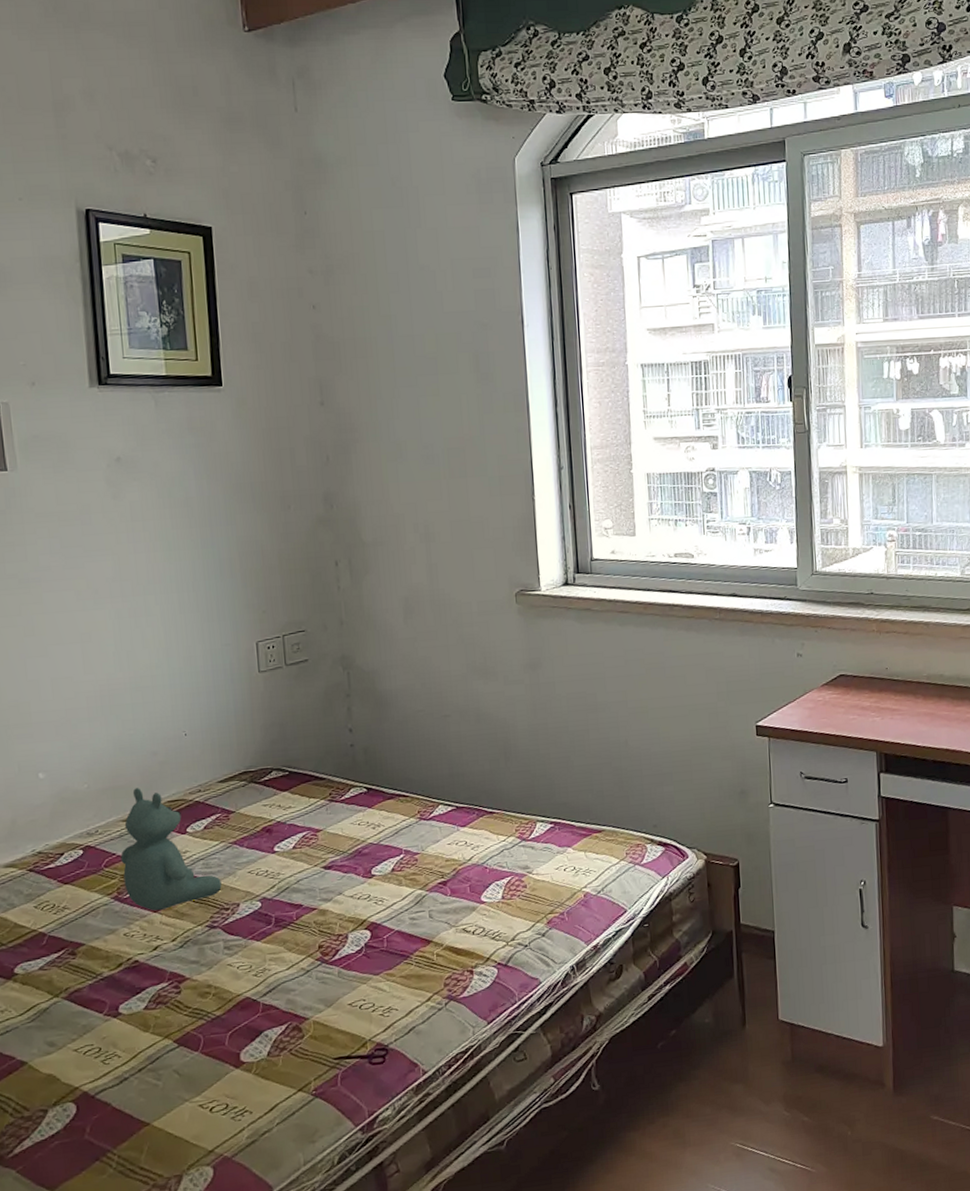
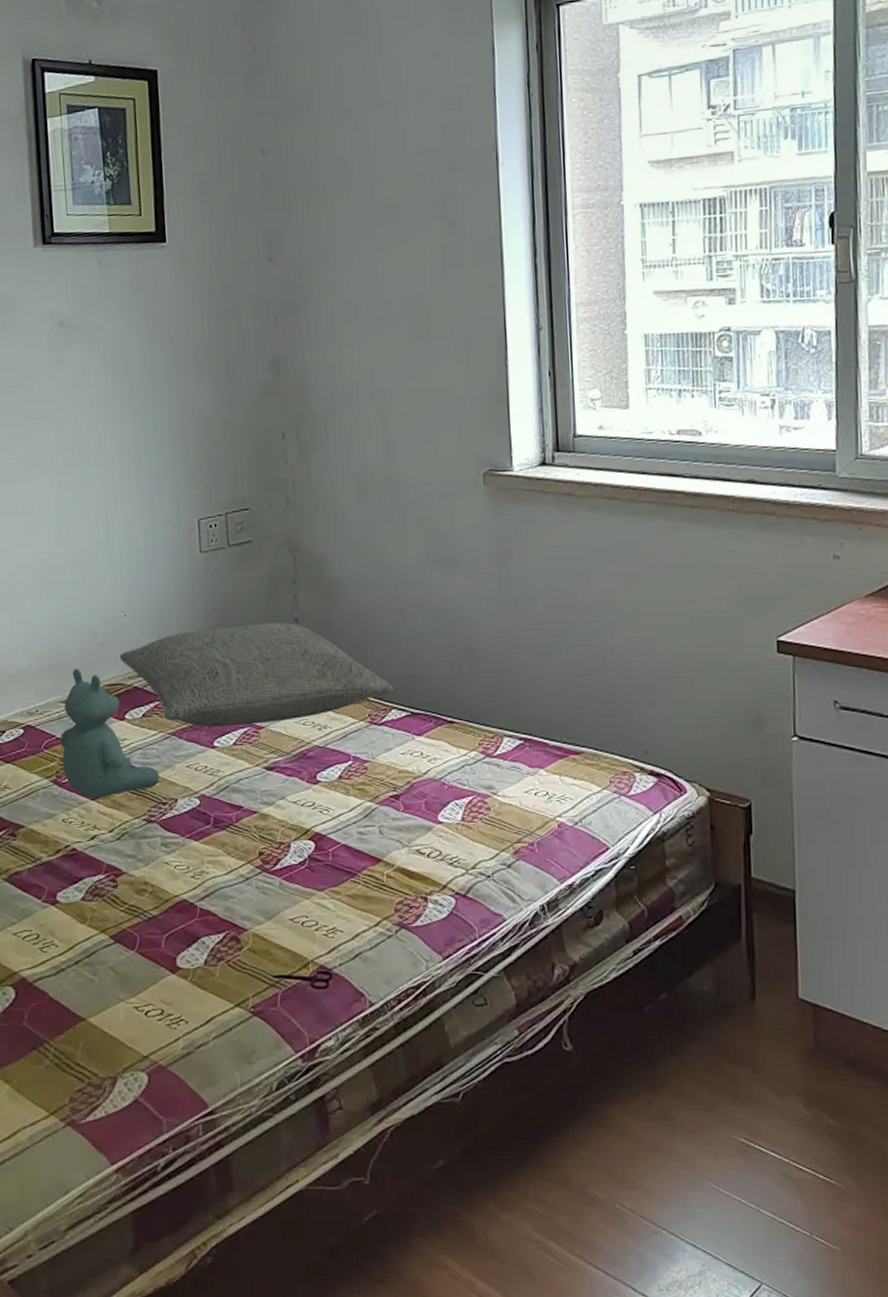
pillow: none [180,732,441,834] -> present [119,622,394,727]

